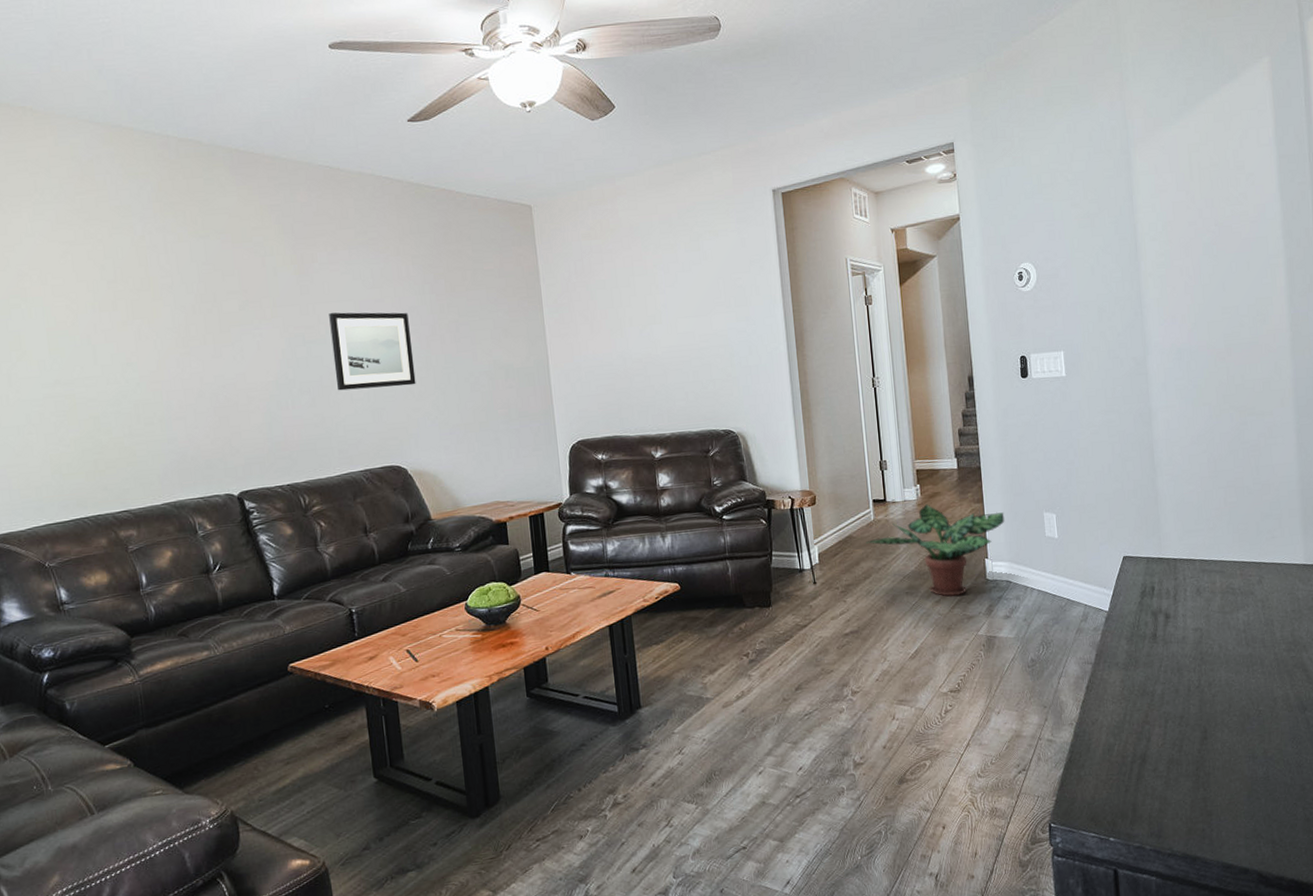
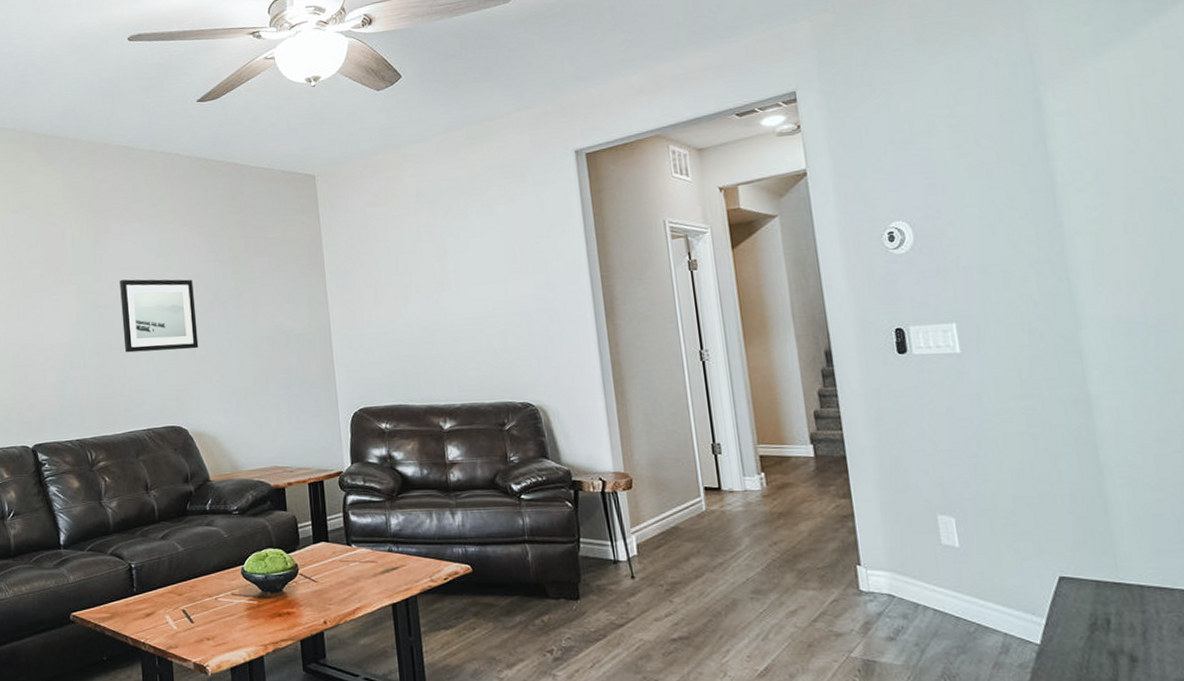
potted plant: present [866,504,1005,597] -> none [696,496,883,608]

